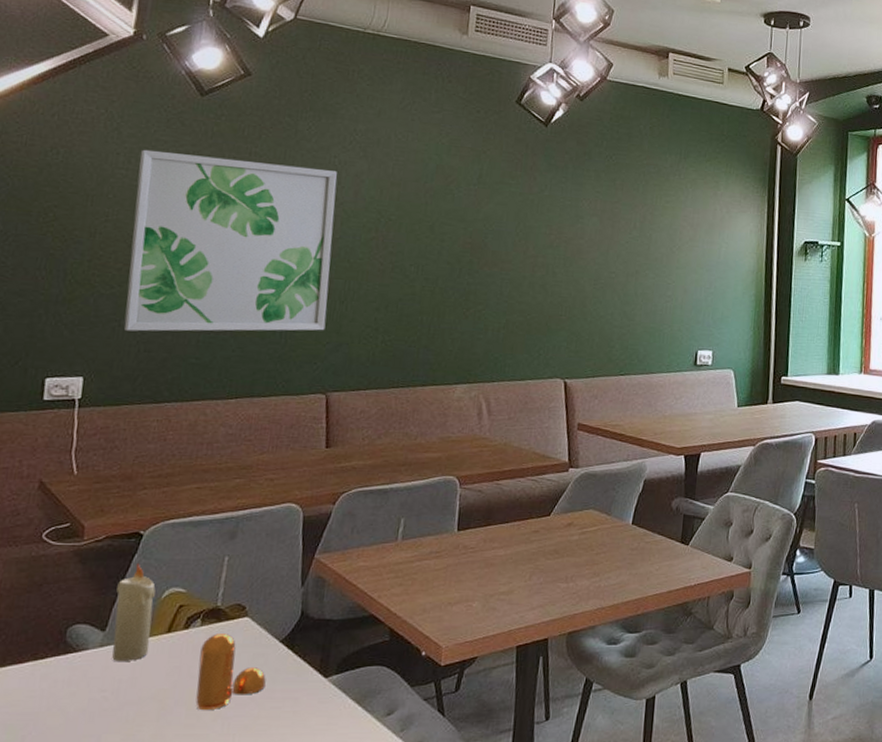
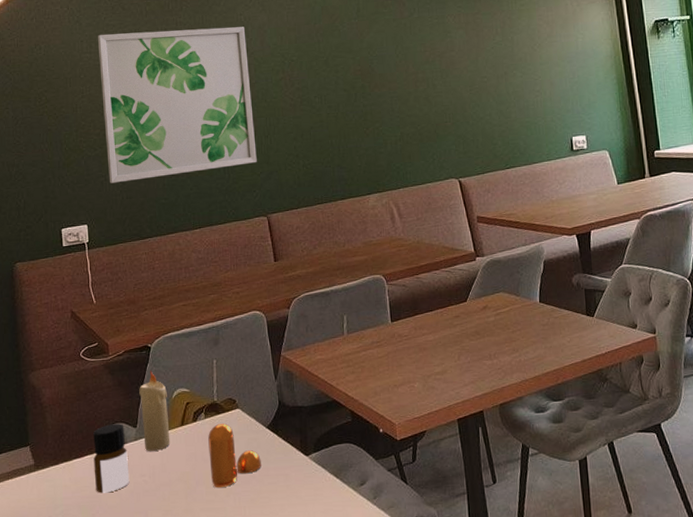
bottle: none [32,625,88,710] -> present [93,423,130,493]

